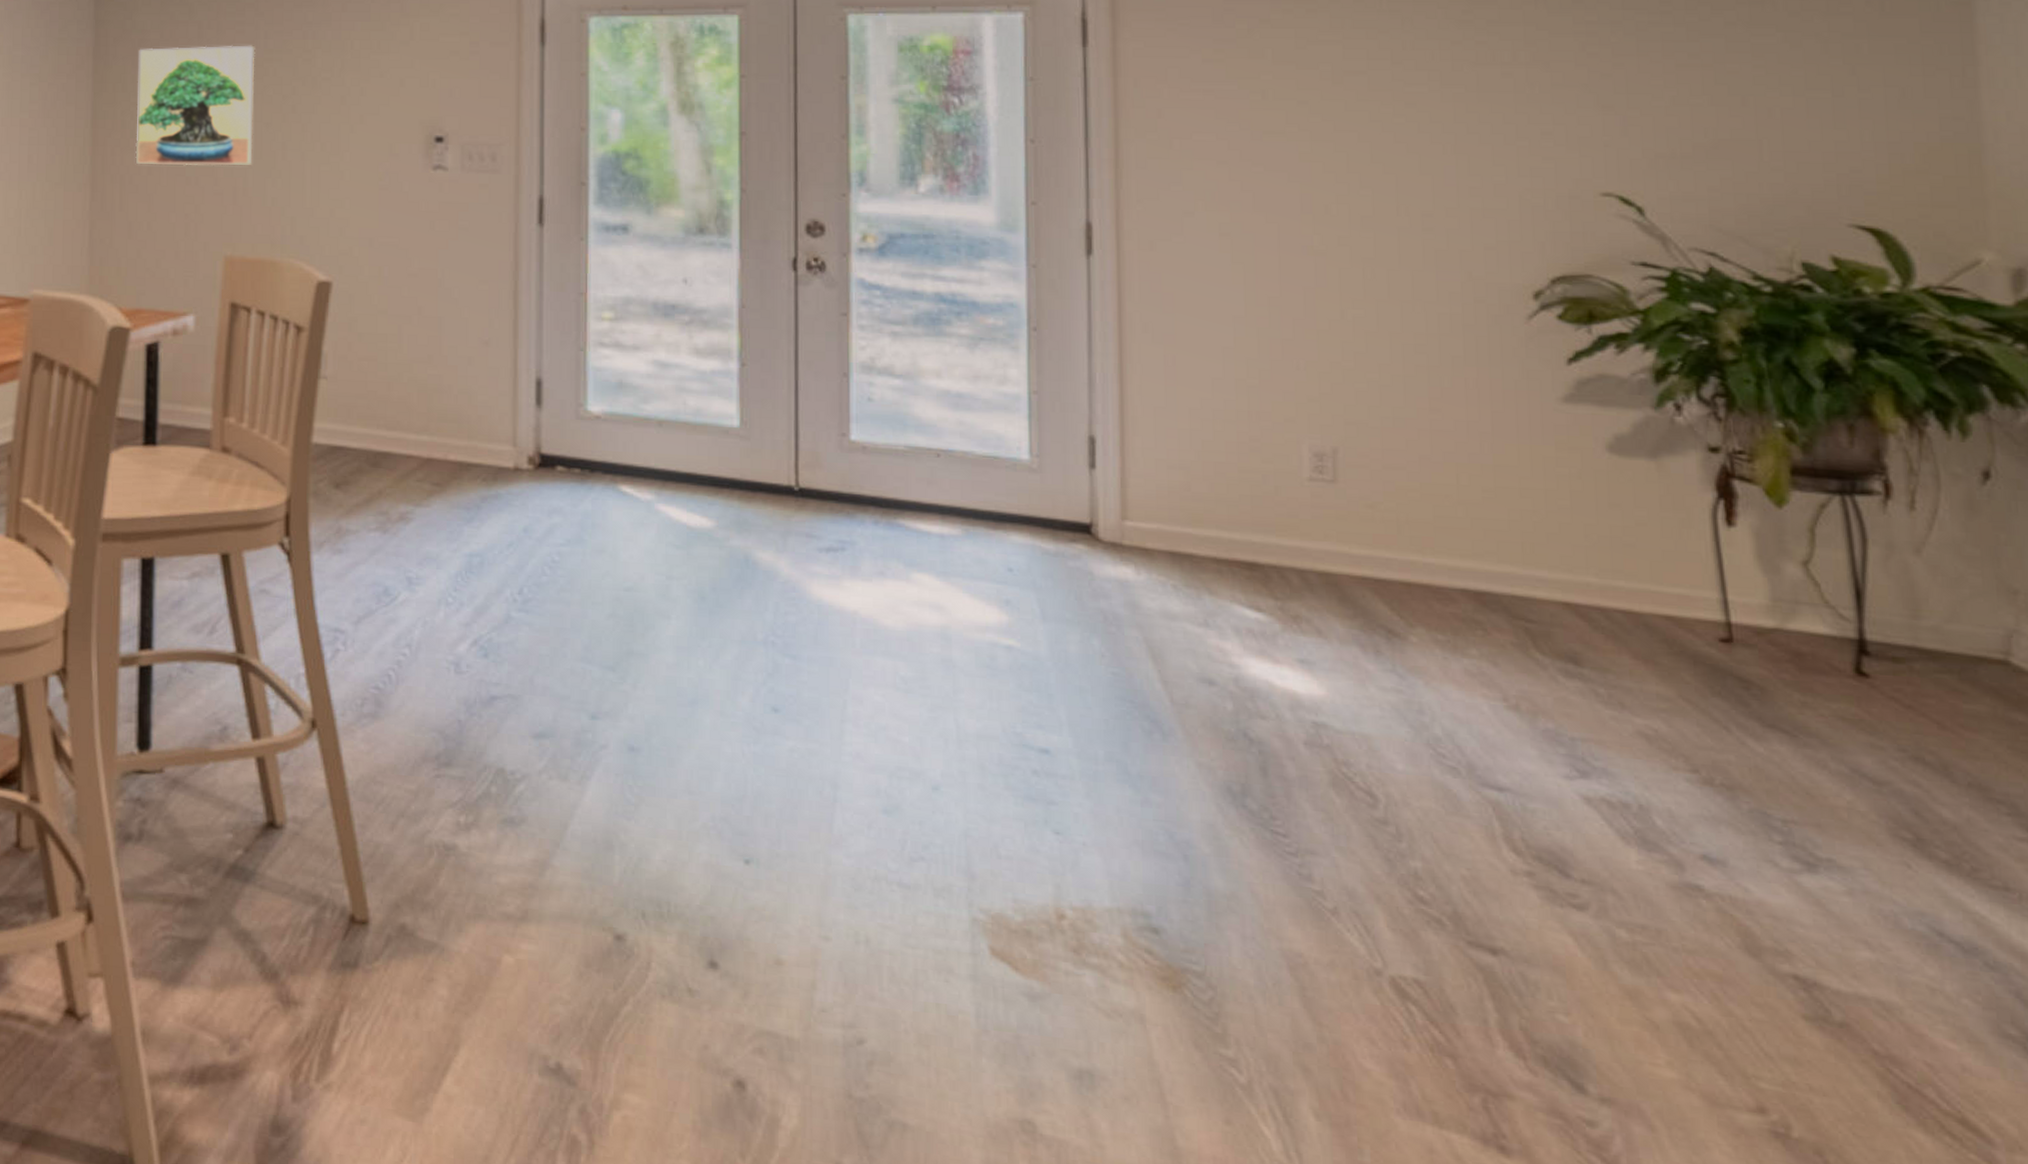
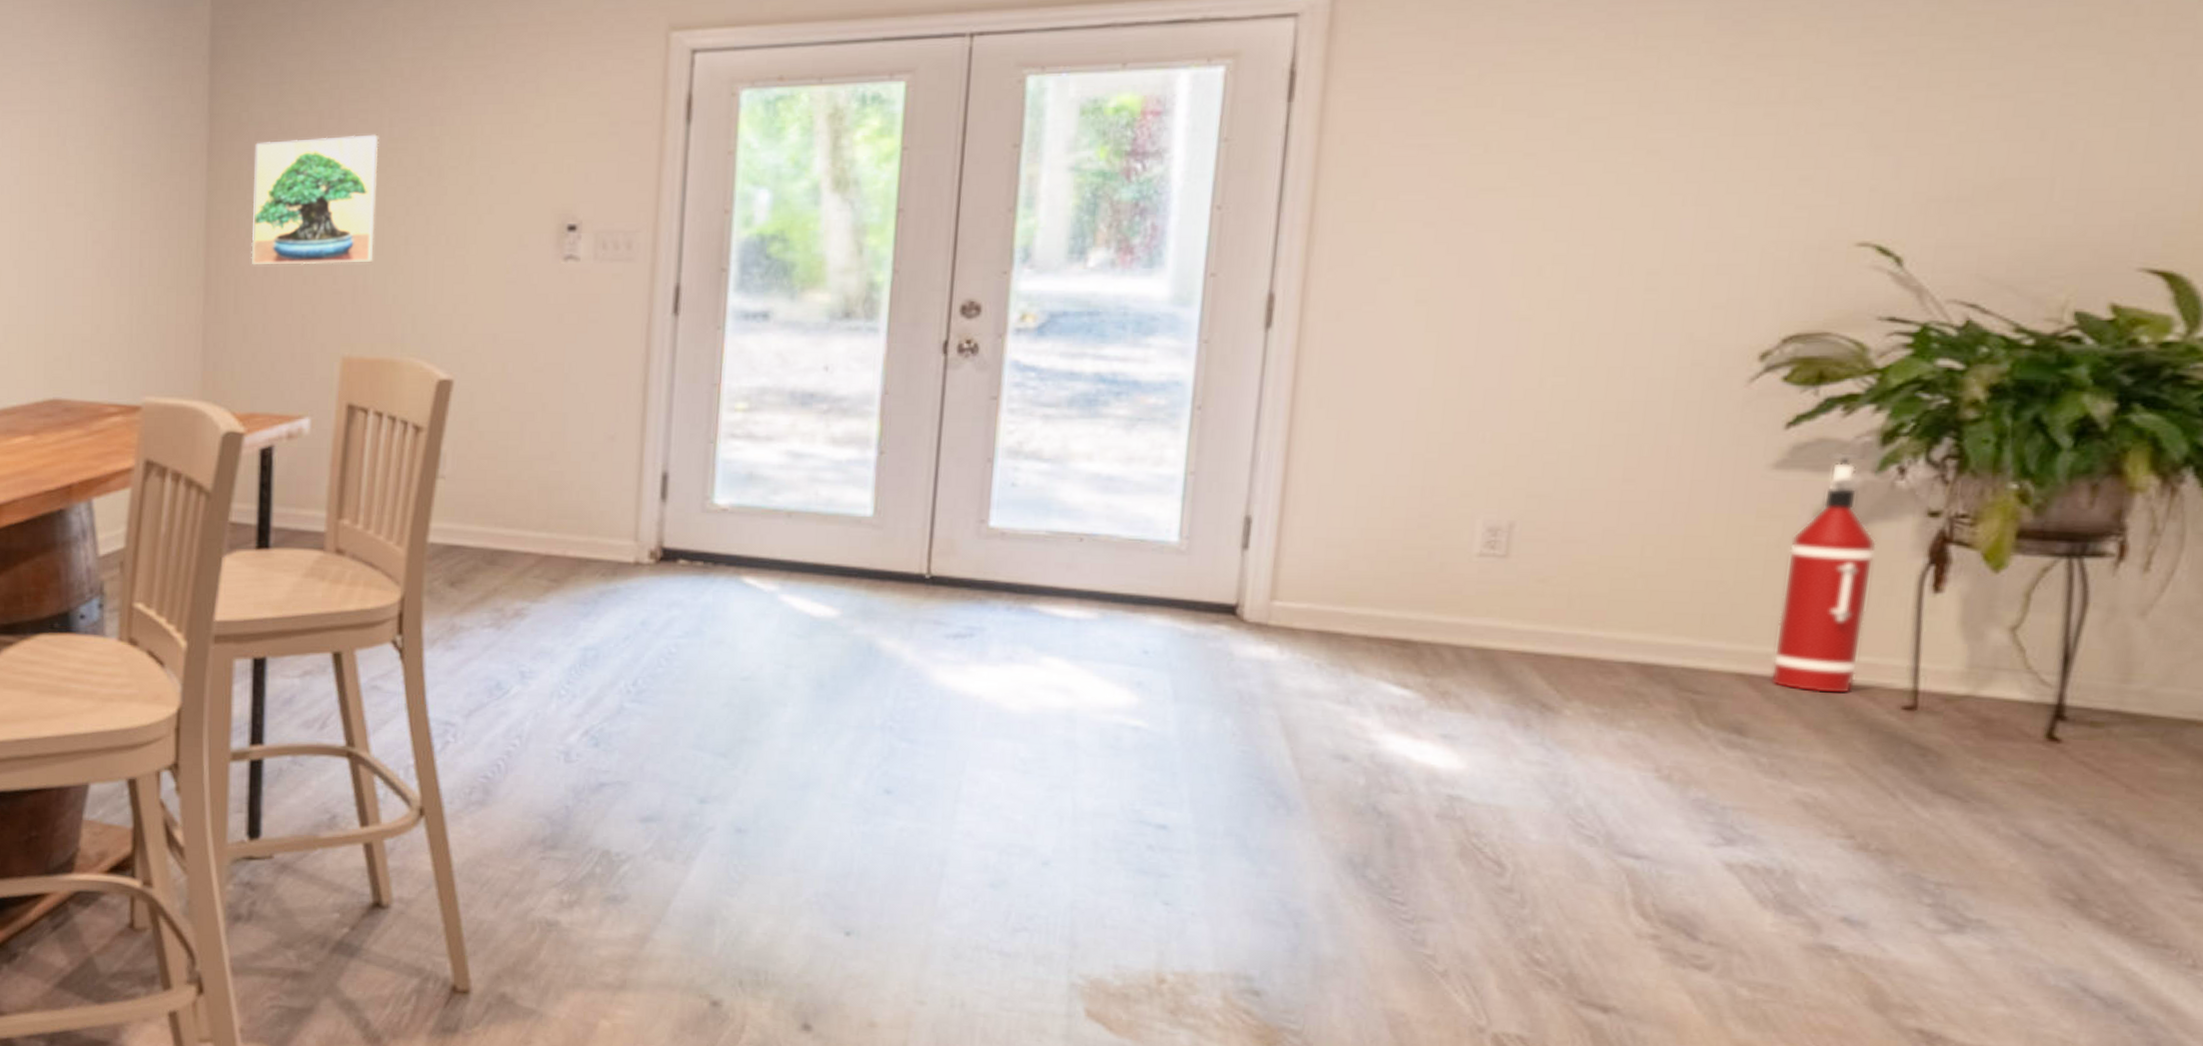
fire extinguisher: none [1590,387,1672,626] -> present [1770,452,1876,695]

